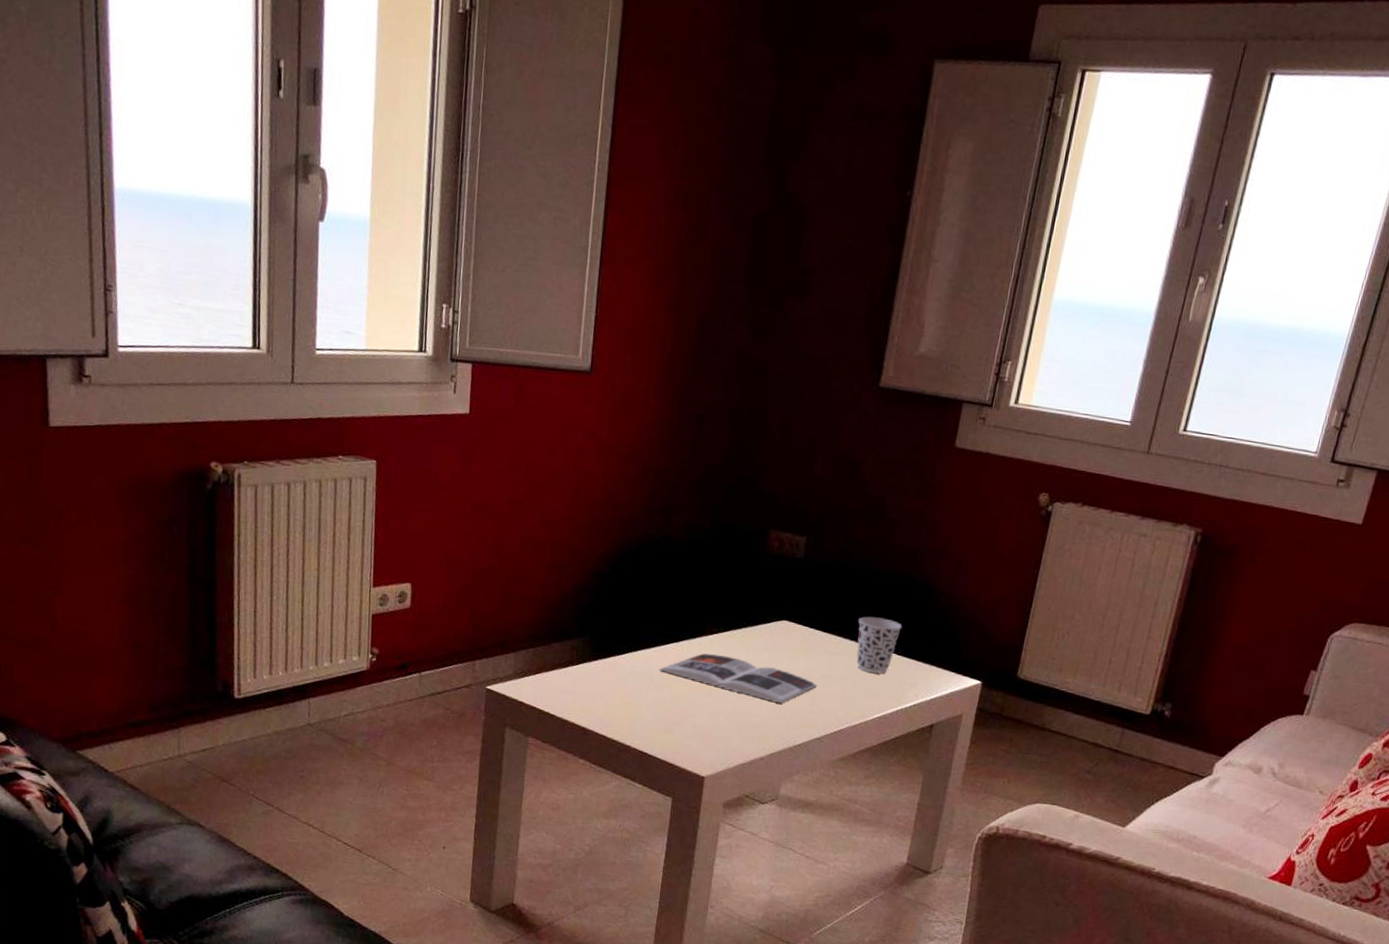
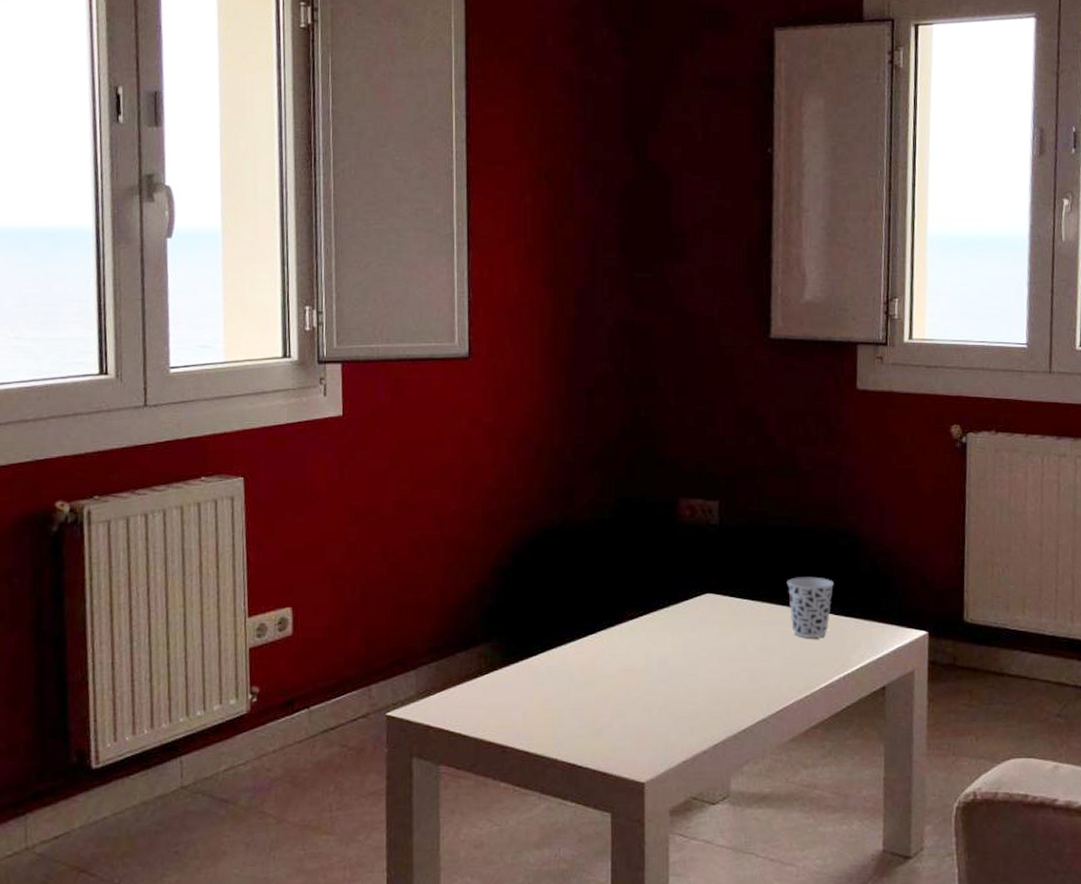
magazine: present [659,653,817,704] -> none [578,640,754,687]

